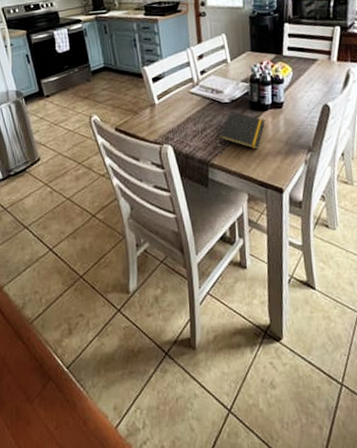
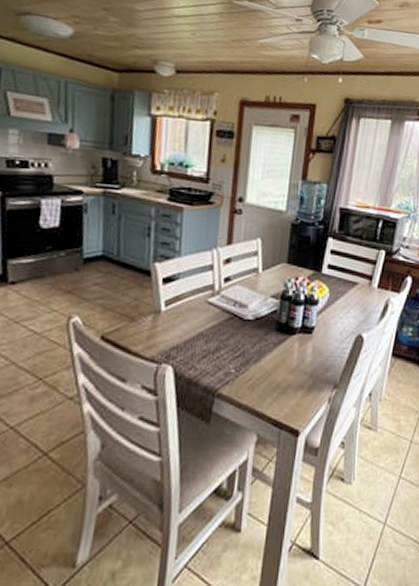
notepad: present [217,111,266,150] -> none [231,330,292,381]

